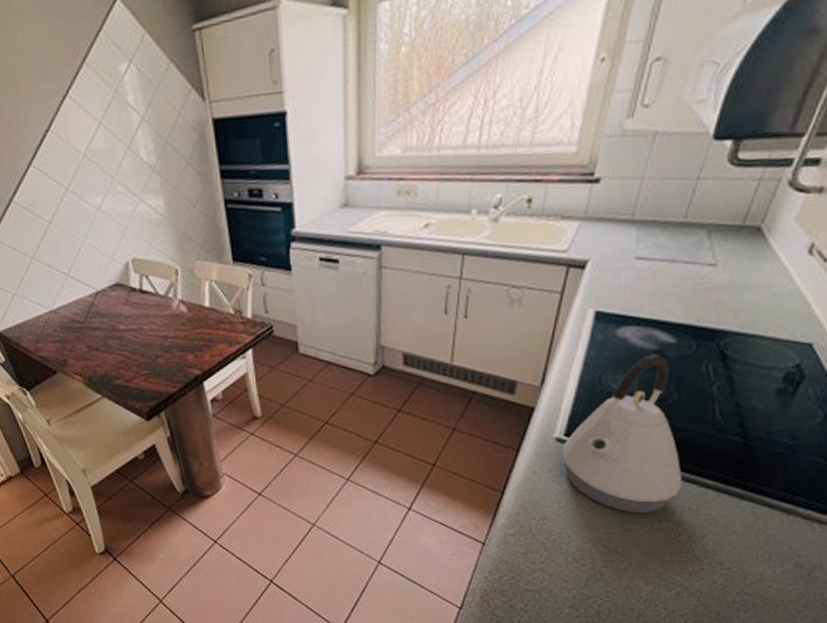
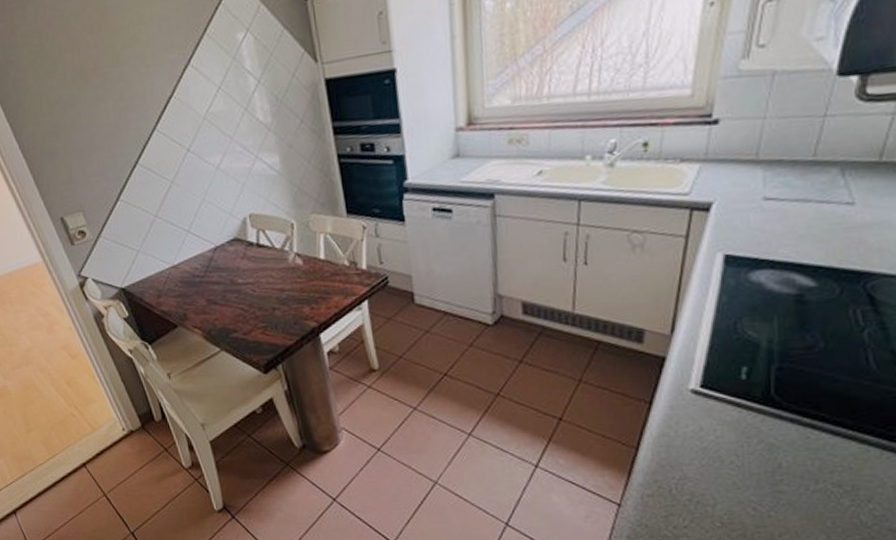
kettle: present [562,353,683,513] -> none [699,298,839,472]

